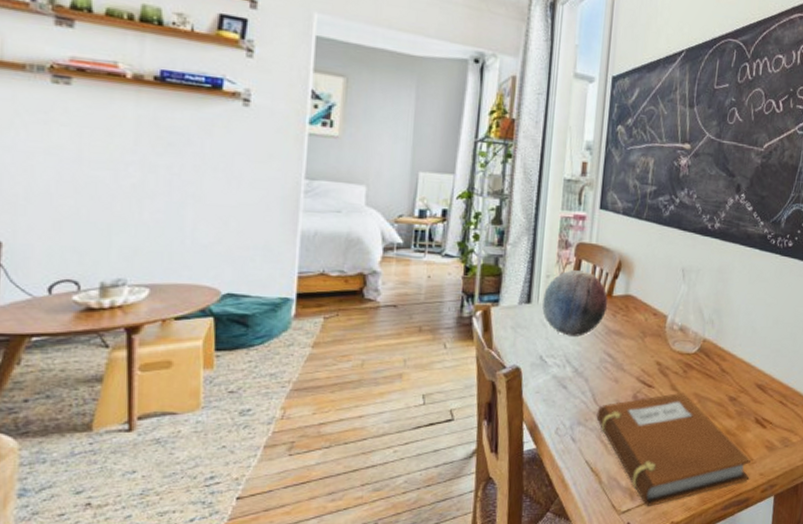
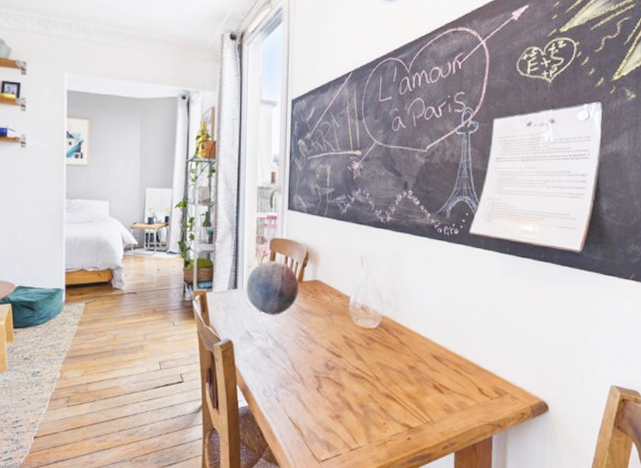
notebook: present [596,392,751,506] -> none [295,361,431,457]

